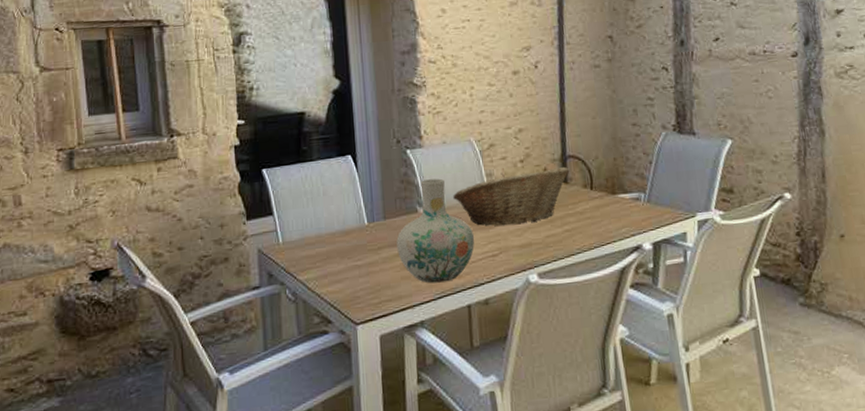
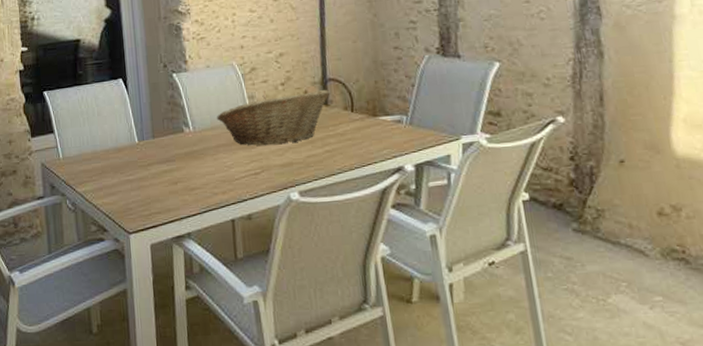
vase: present [396,178,475,283] -> none [164,100,238,198]

